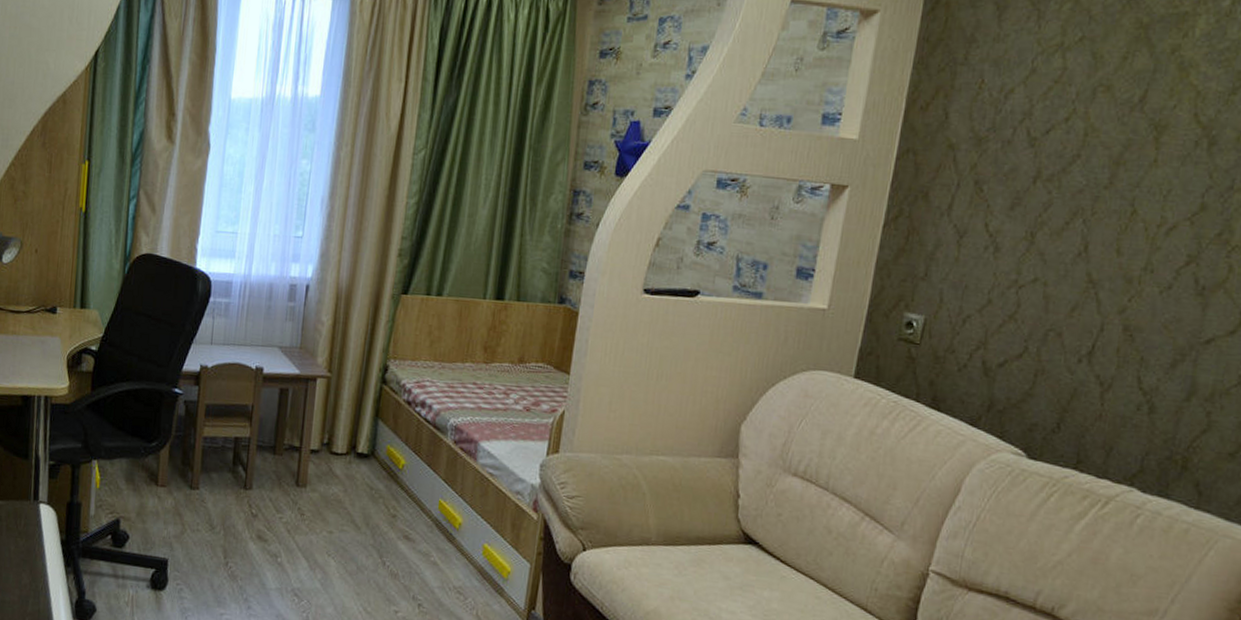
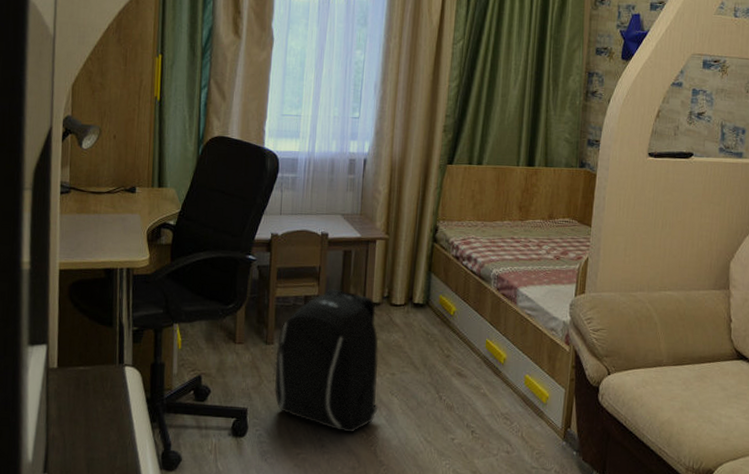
backpack: none [198,431,315,596] -> present [273,288,379,433]

